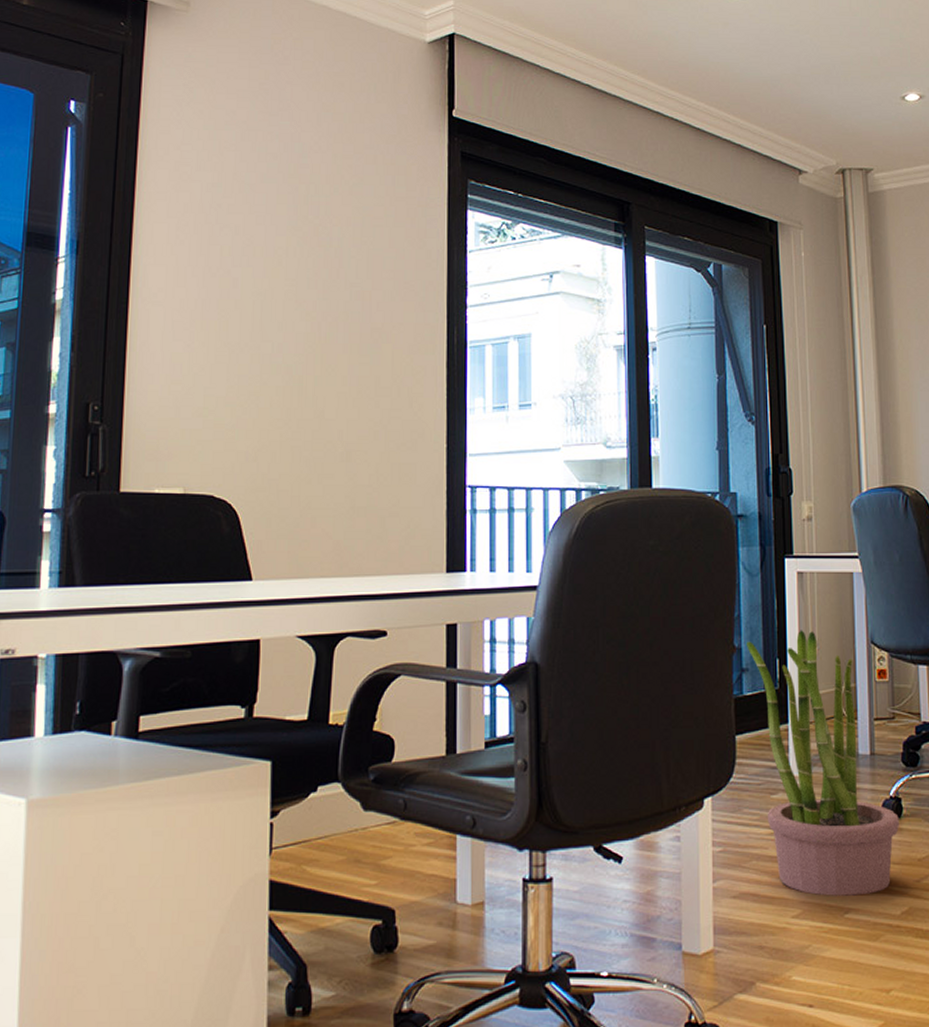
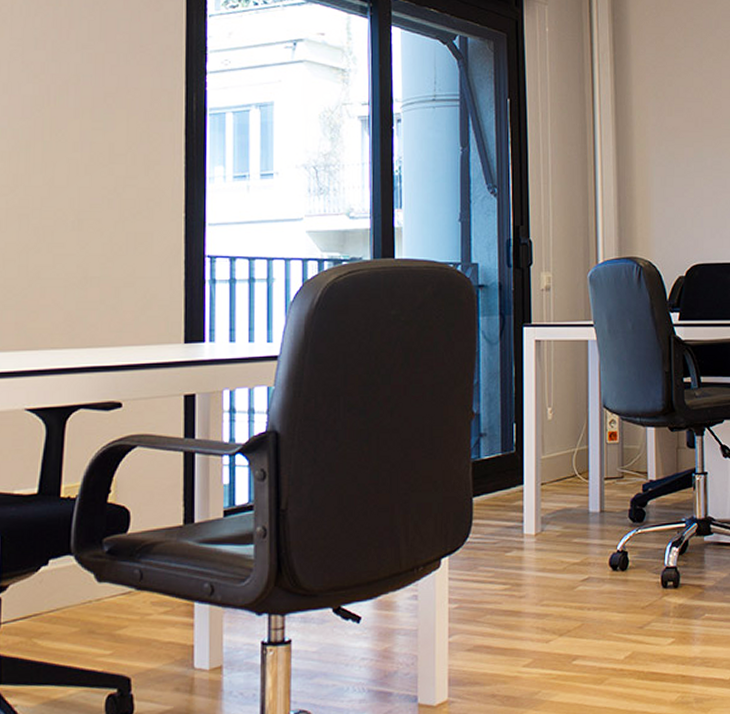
potted plant: present [747,630,900,896] -> none [485,396,626,645]

